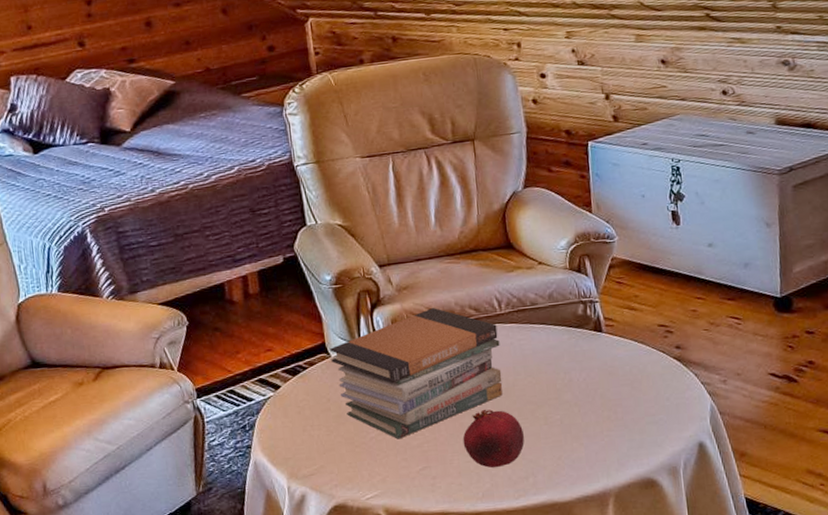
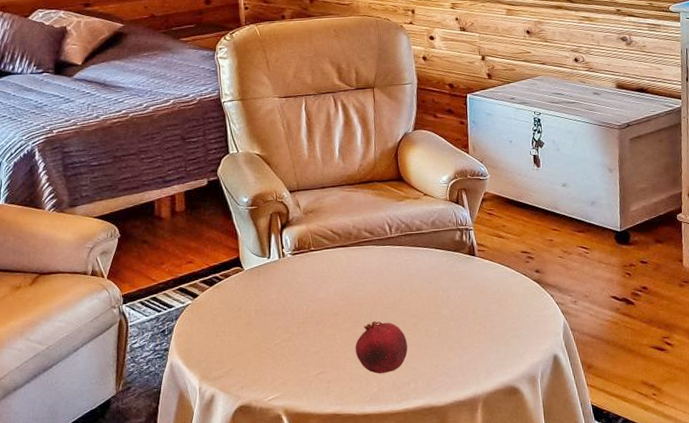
book stack: present [330,308,503,439] -> none [243,230,390,346]

